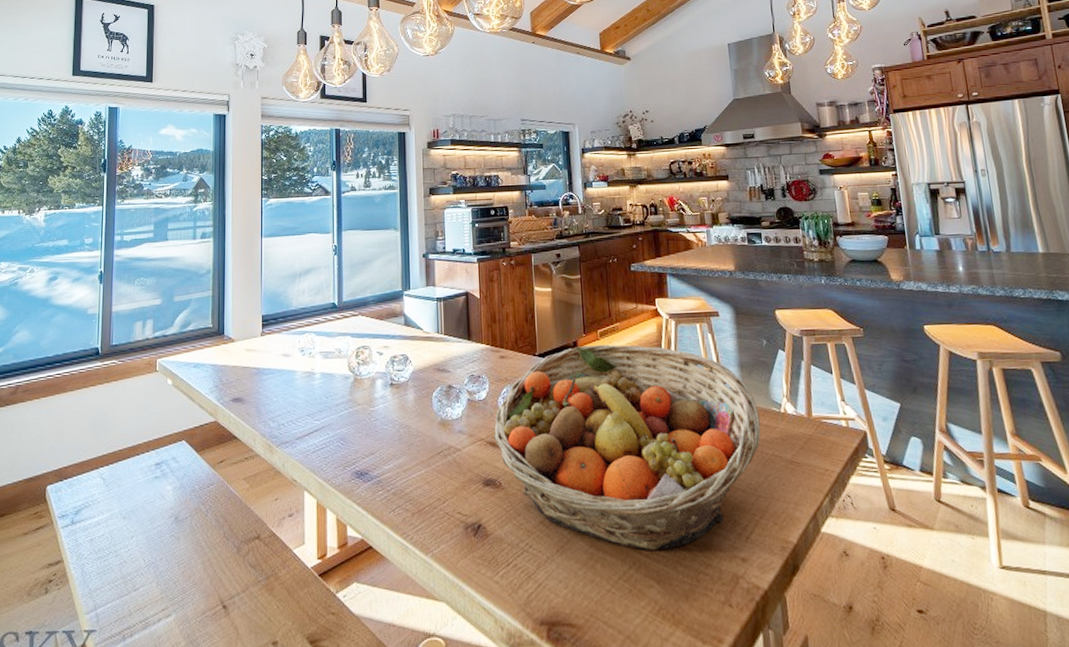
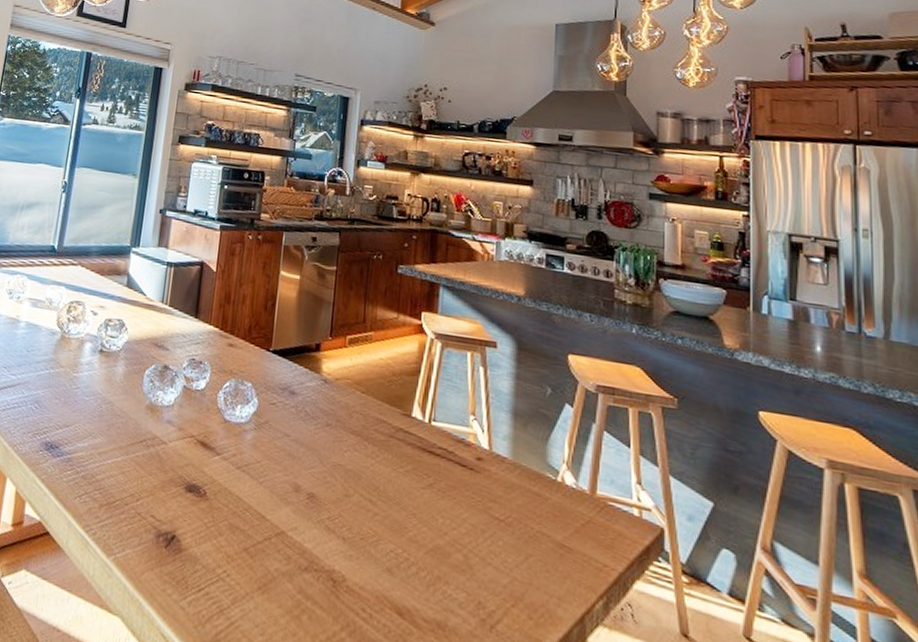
fruit basket: present [493,344,761,551] -> none [205,350,529,619]

